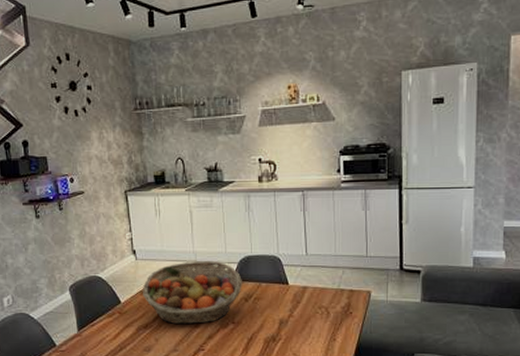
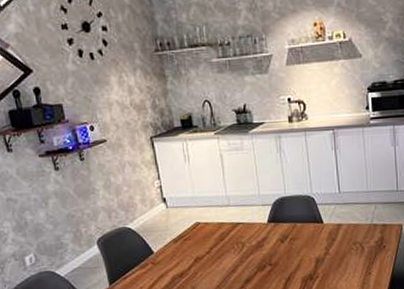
fruit basket: present [143,261,242,325] -> none [175,204,278,271]

